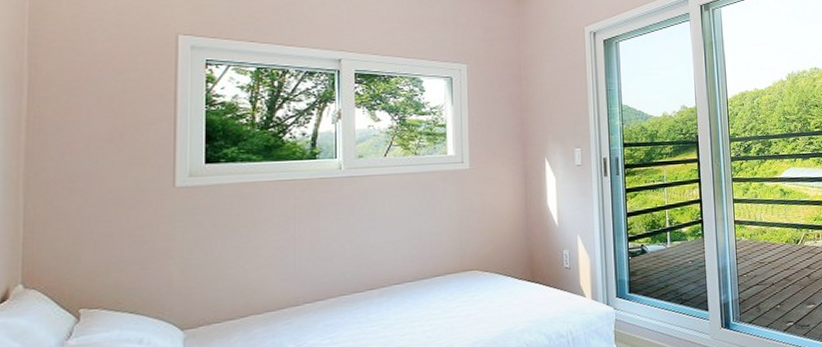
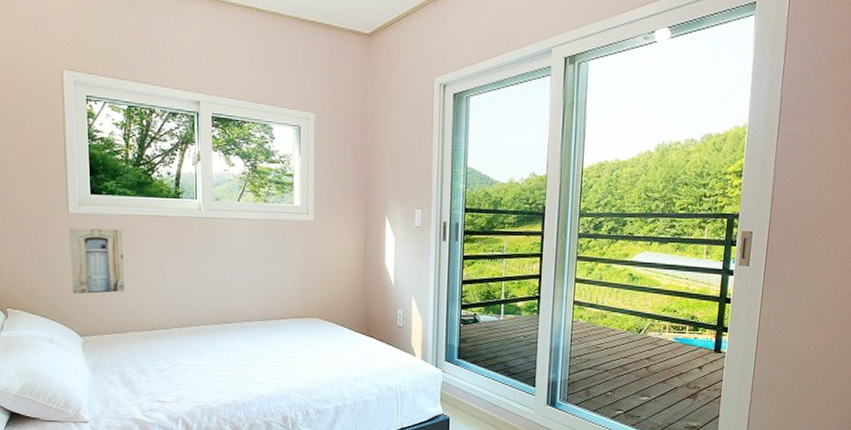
wall art: none [173,199,245,281] -> present [69,228,126,294]

